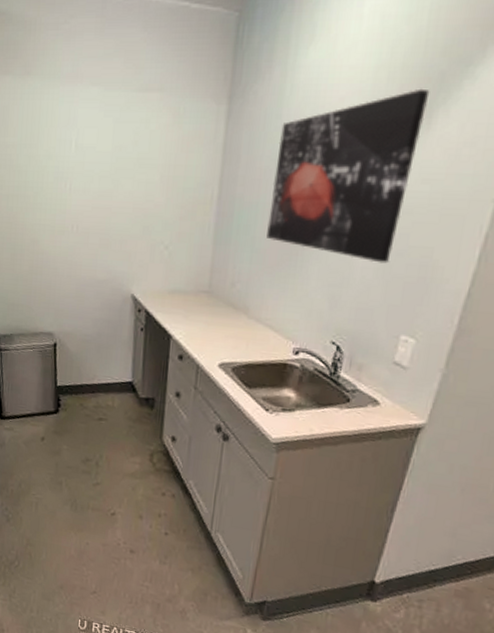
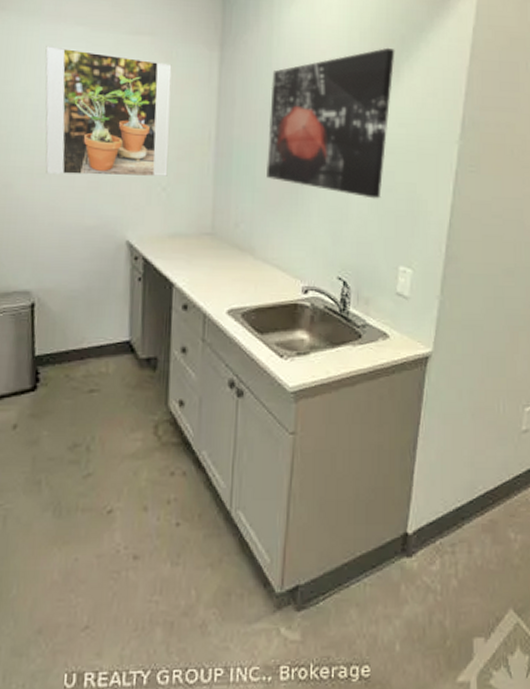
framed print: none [64,109,179,235] -> present [45,46,172,177]

